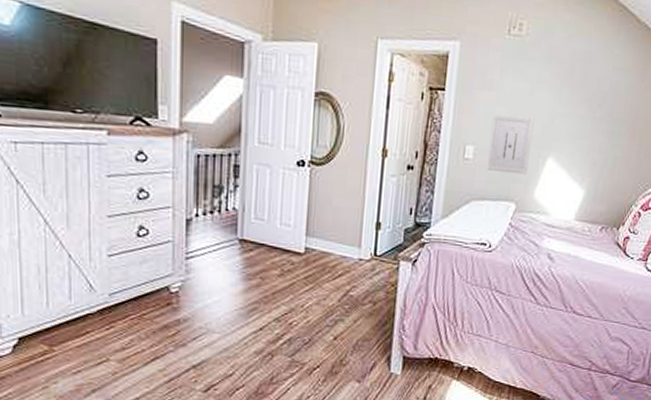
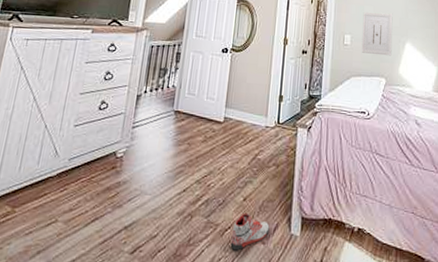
sneaker: none [320,351,366,389] -> present [230,212,270,251]

